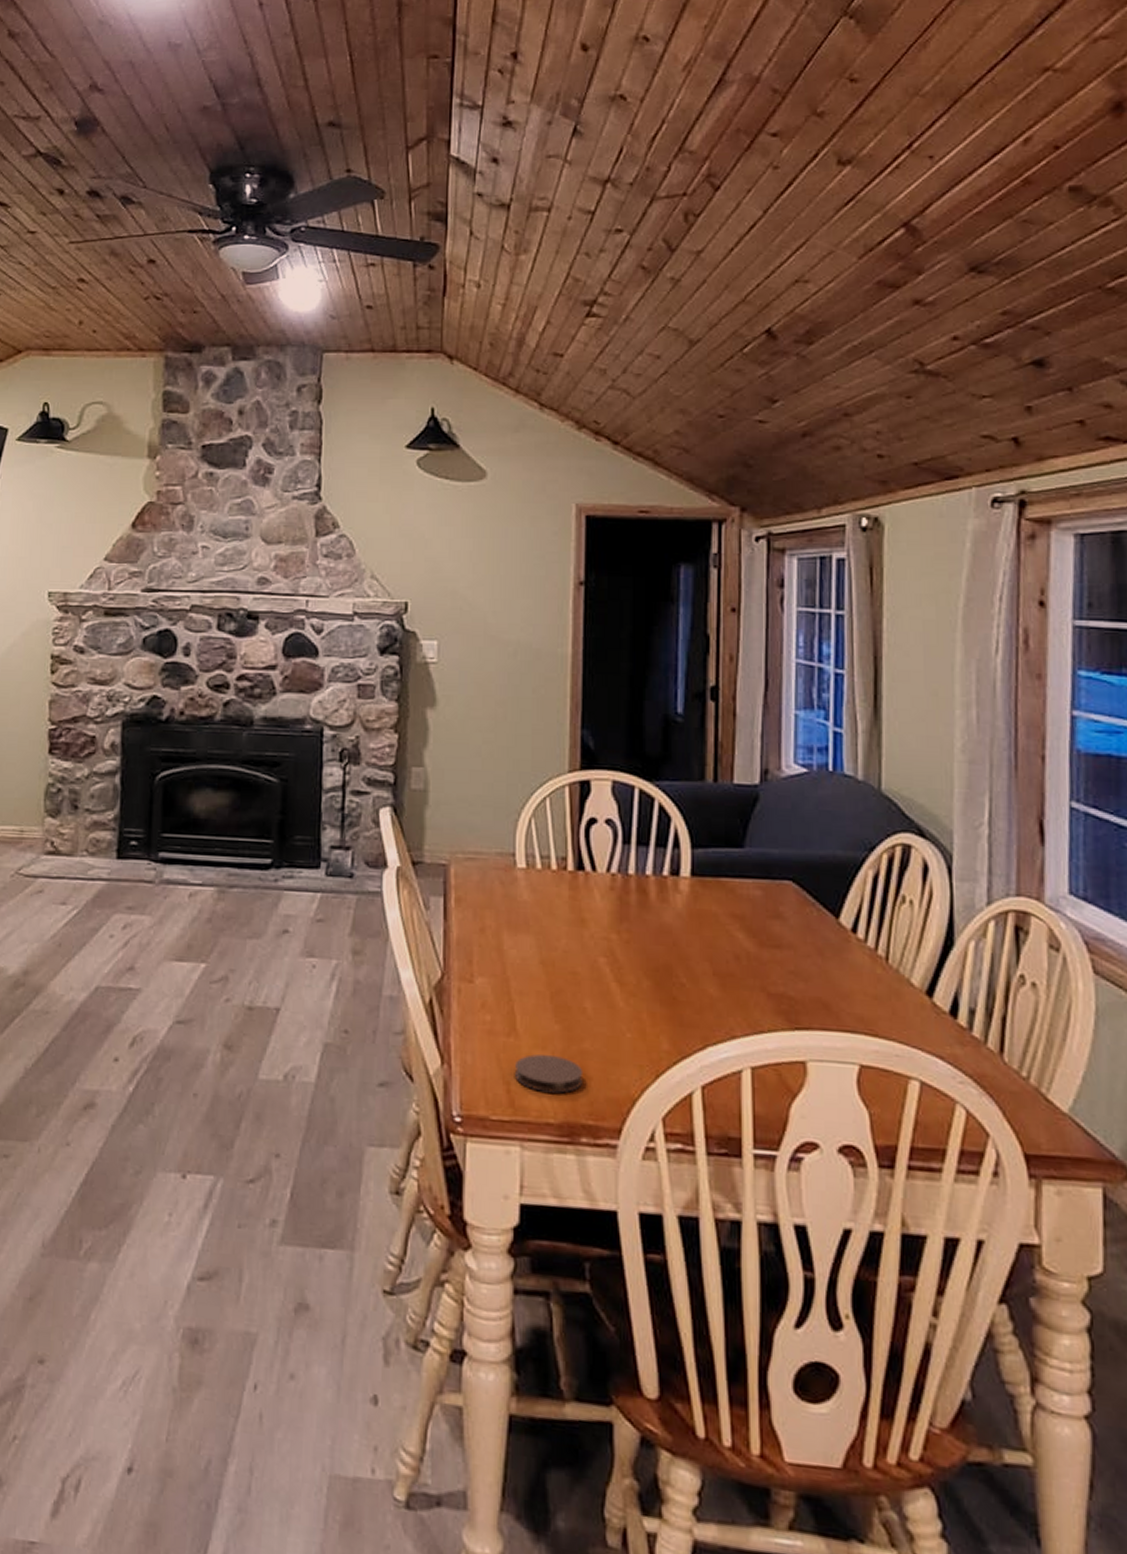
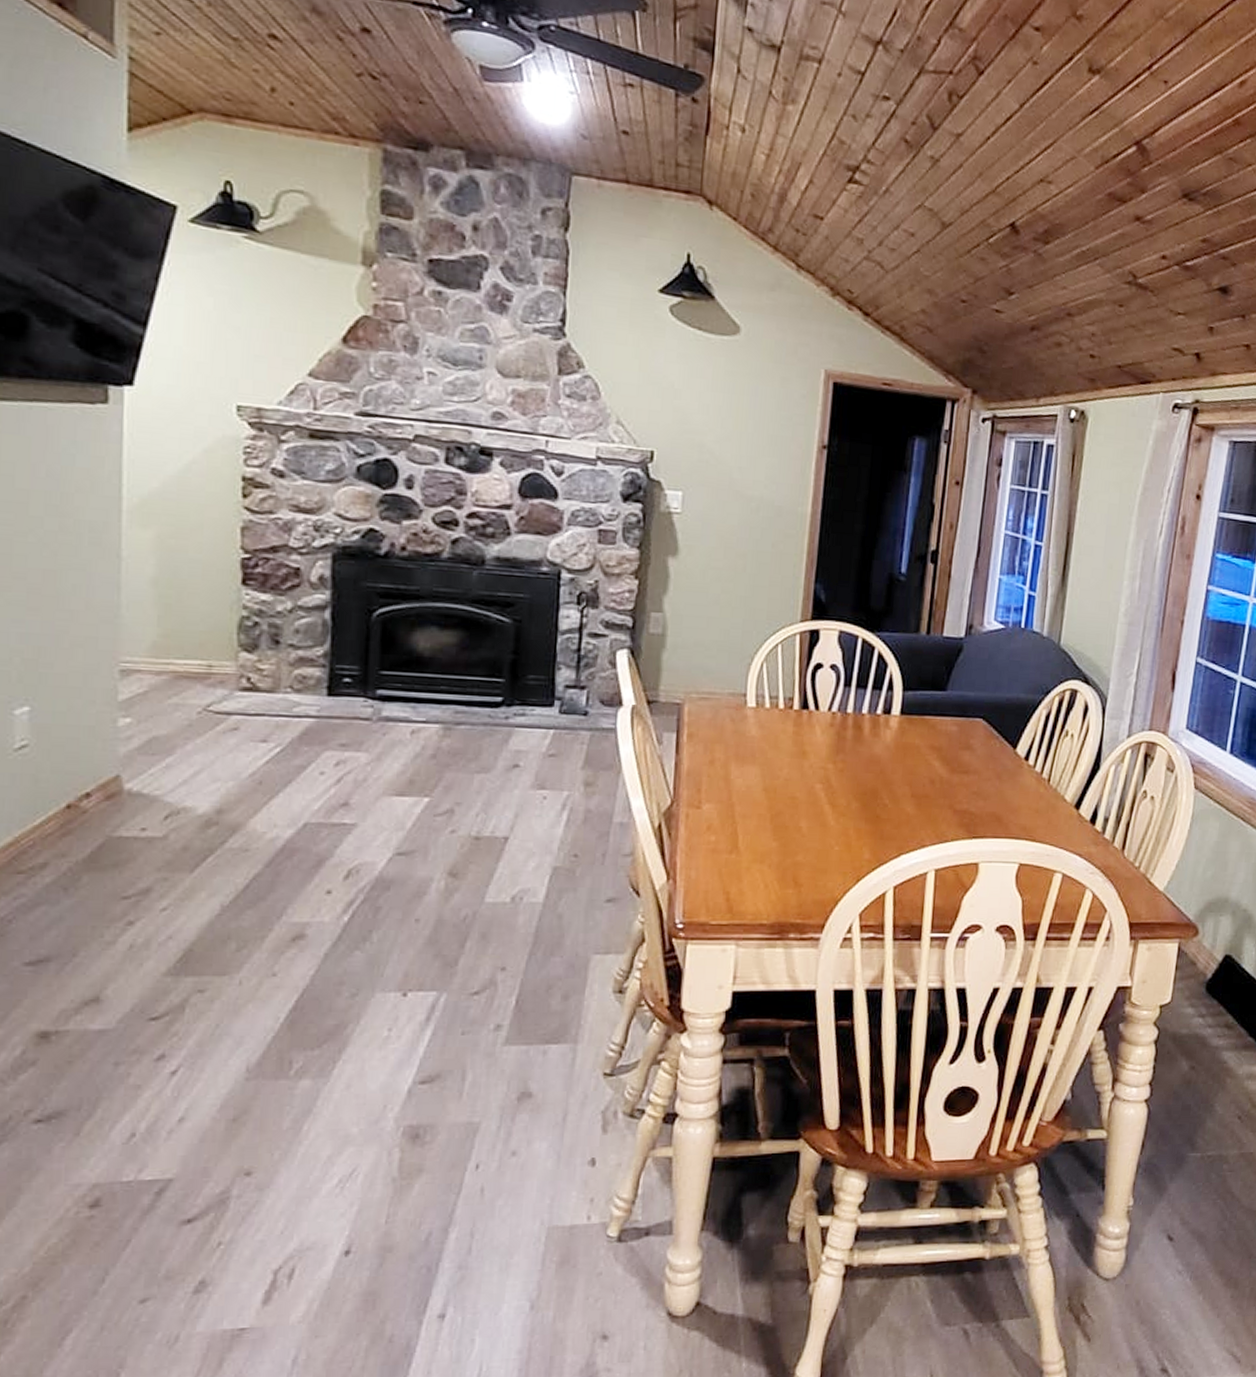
coaster: present [515,1054,584,1094] -> none [735,867,796,899]

